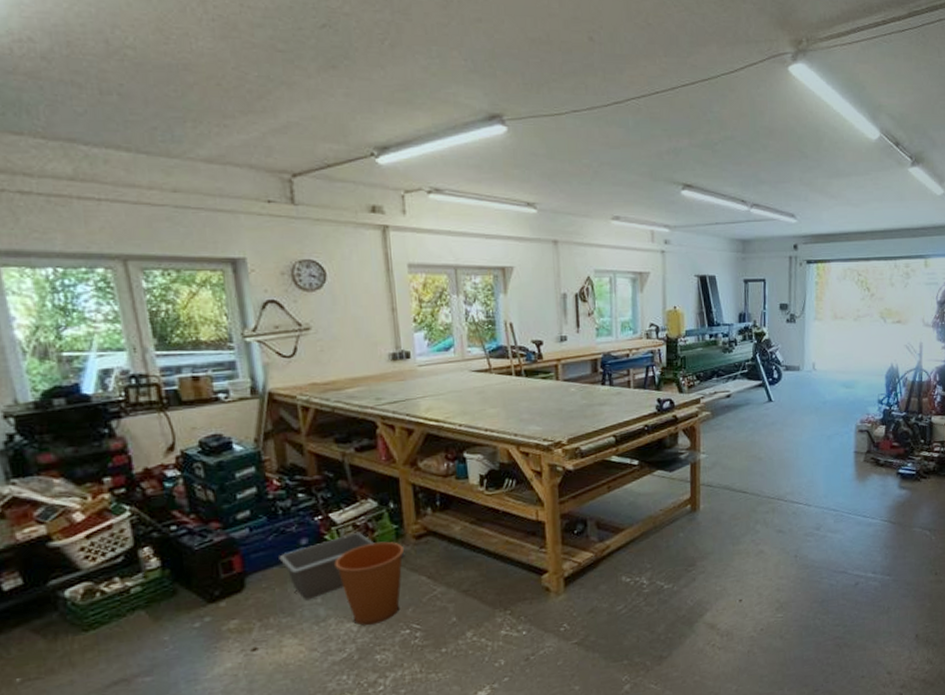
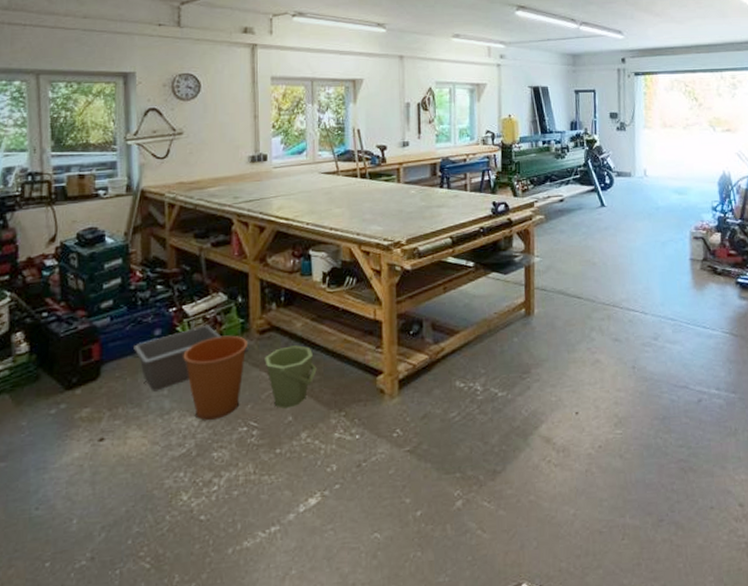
bucket: none [423,548,479,610] -> present [265,344,317,409]

